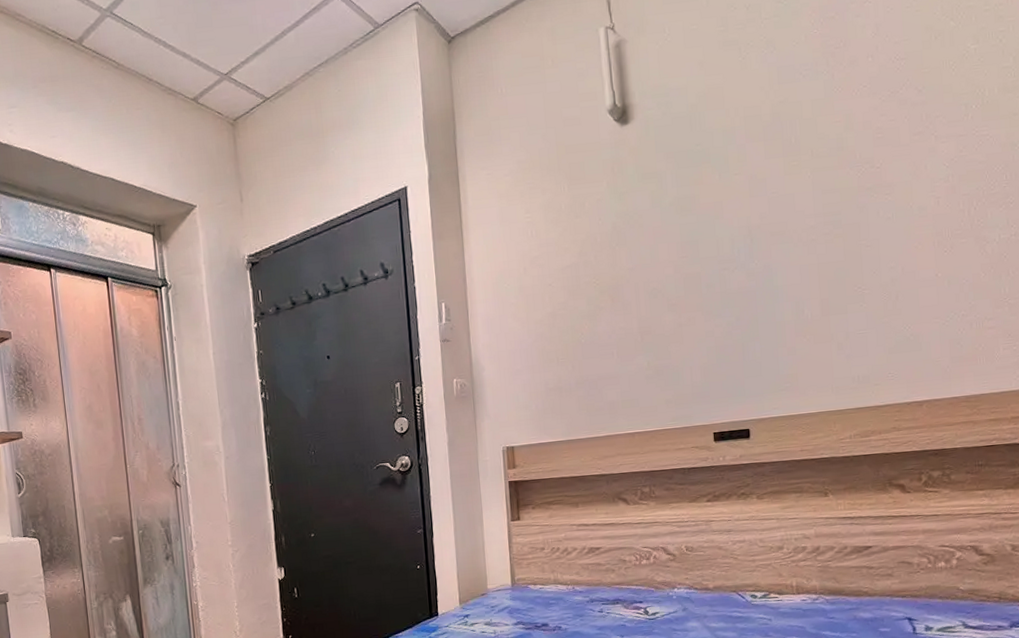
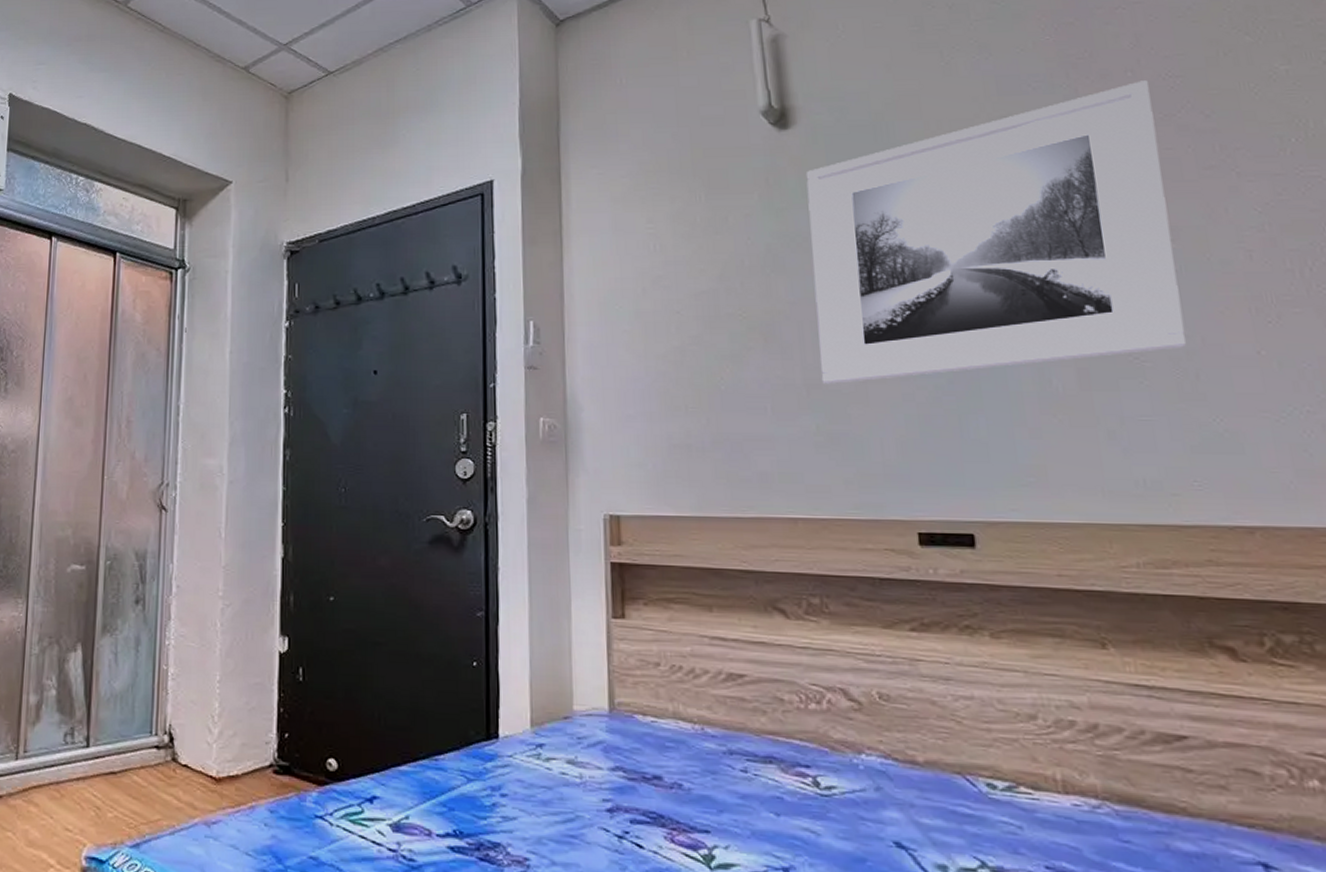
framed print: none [640,64,892,330] -> present [805,80,1186,384]

